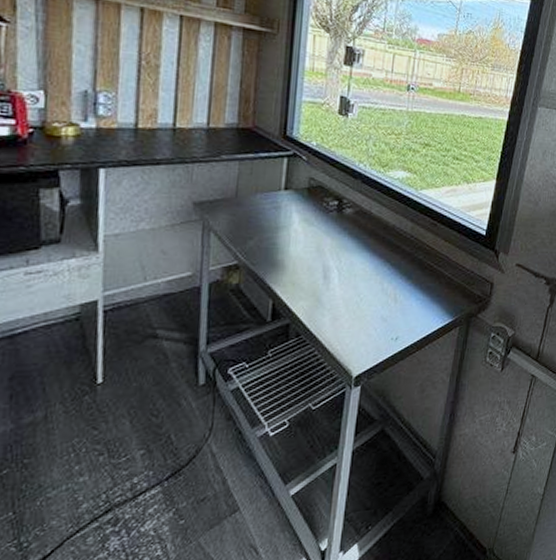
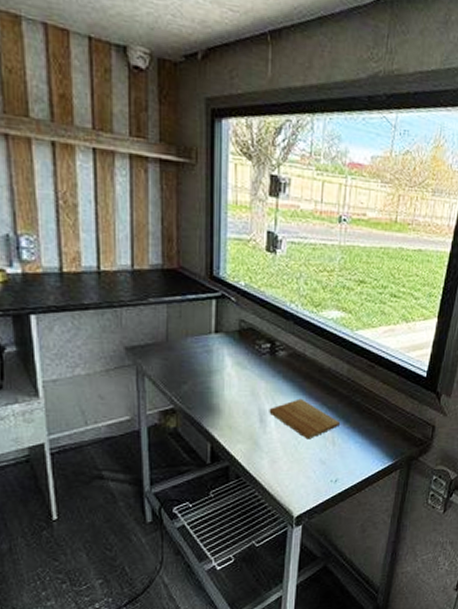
cutting board: none [333,255,402,296] -> present [269,398,339,440]

